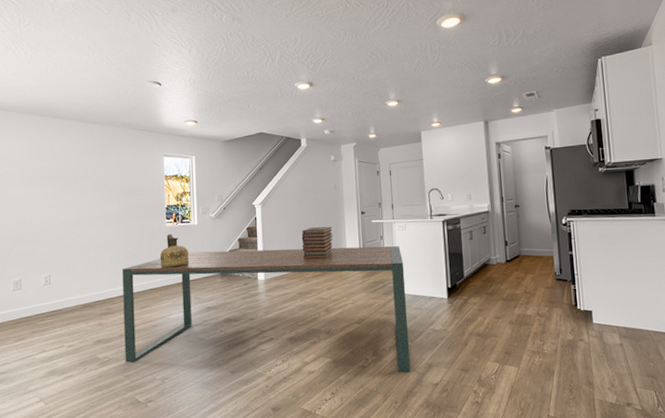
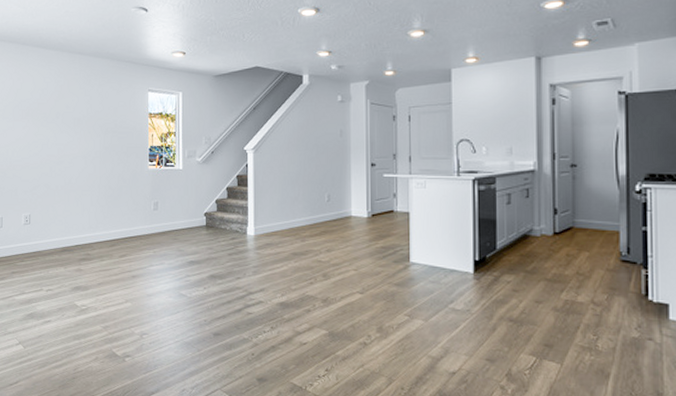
dining table: present [122,246,410,373] -> none [102,200,423,356]
ceramic jug: present [159,233,189,268] -> none [141,177,172,214]
book stack: present [301,226,333,259] -> none [298,178,336,217]

